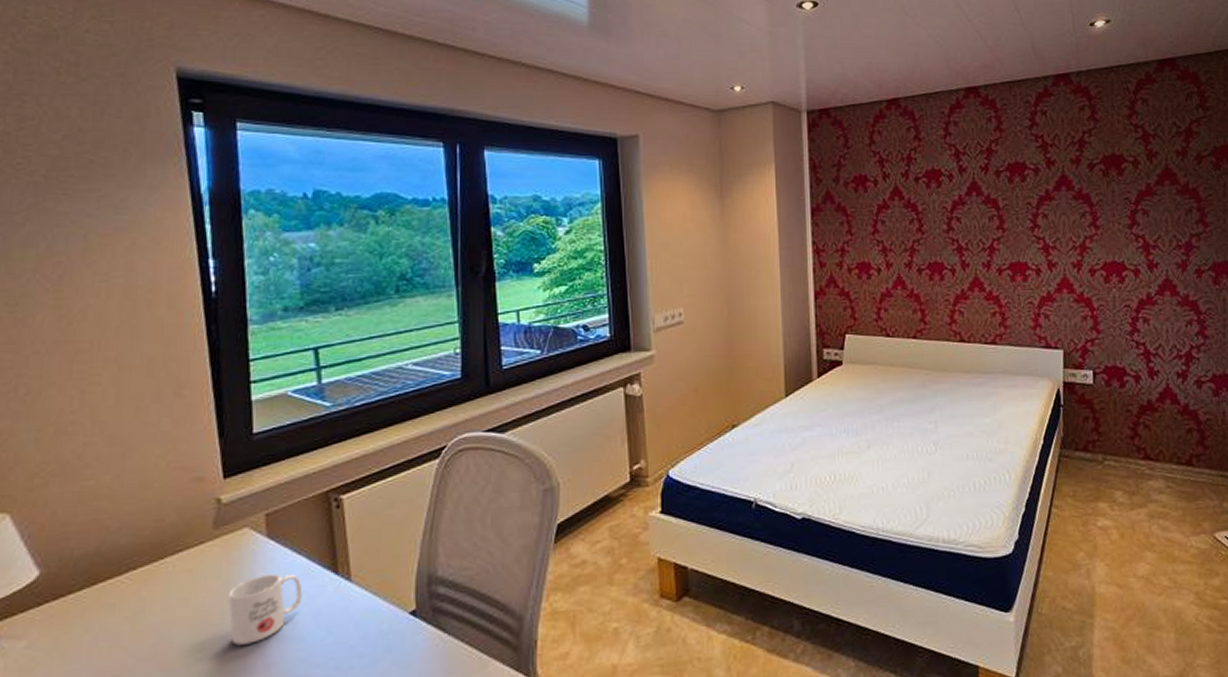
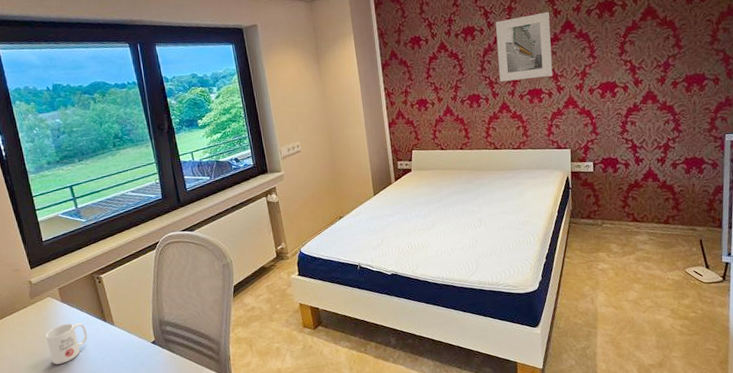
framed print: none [969,160,1043,249] -> present [495,11,553,82]

